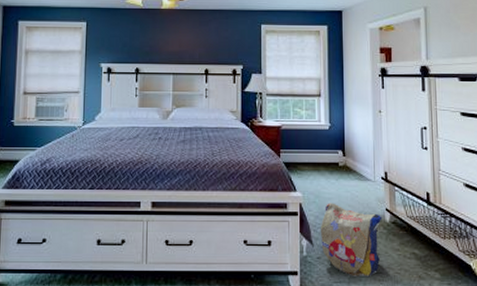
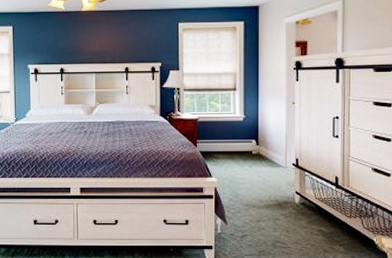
backpack: present [320,203,382,276] -> none [233,187,292,250]

